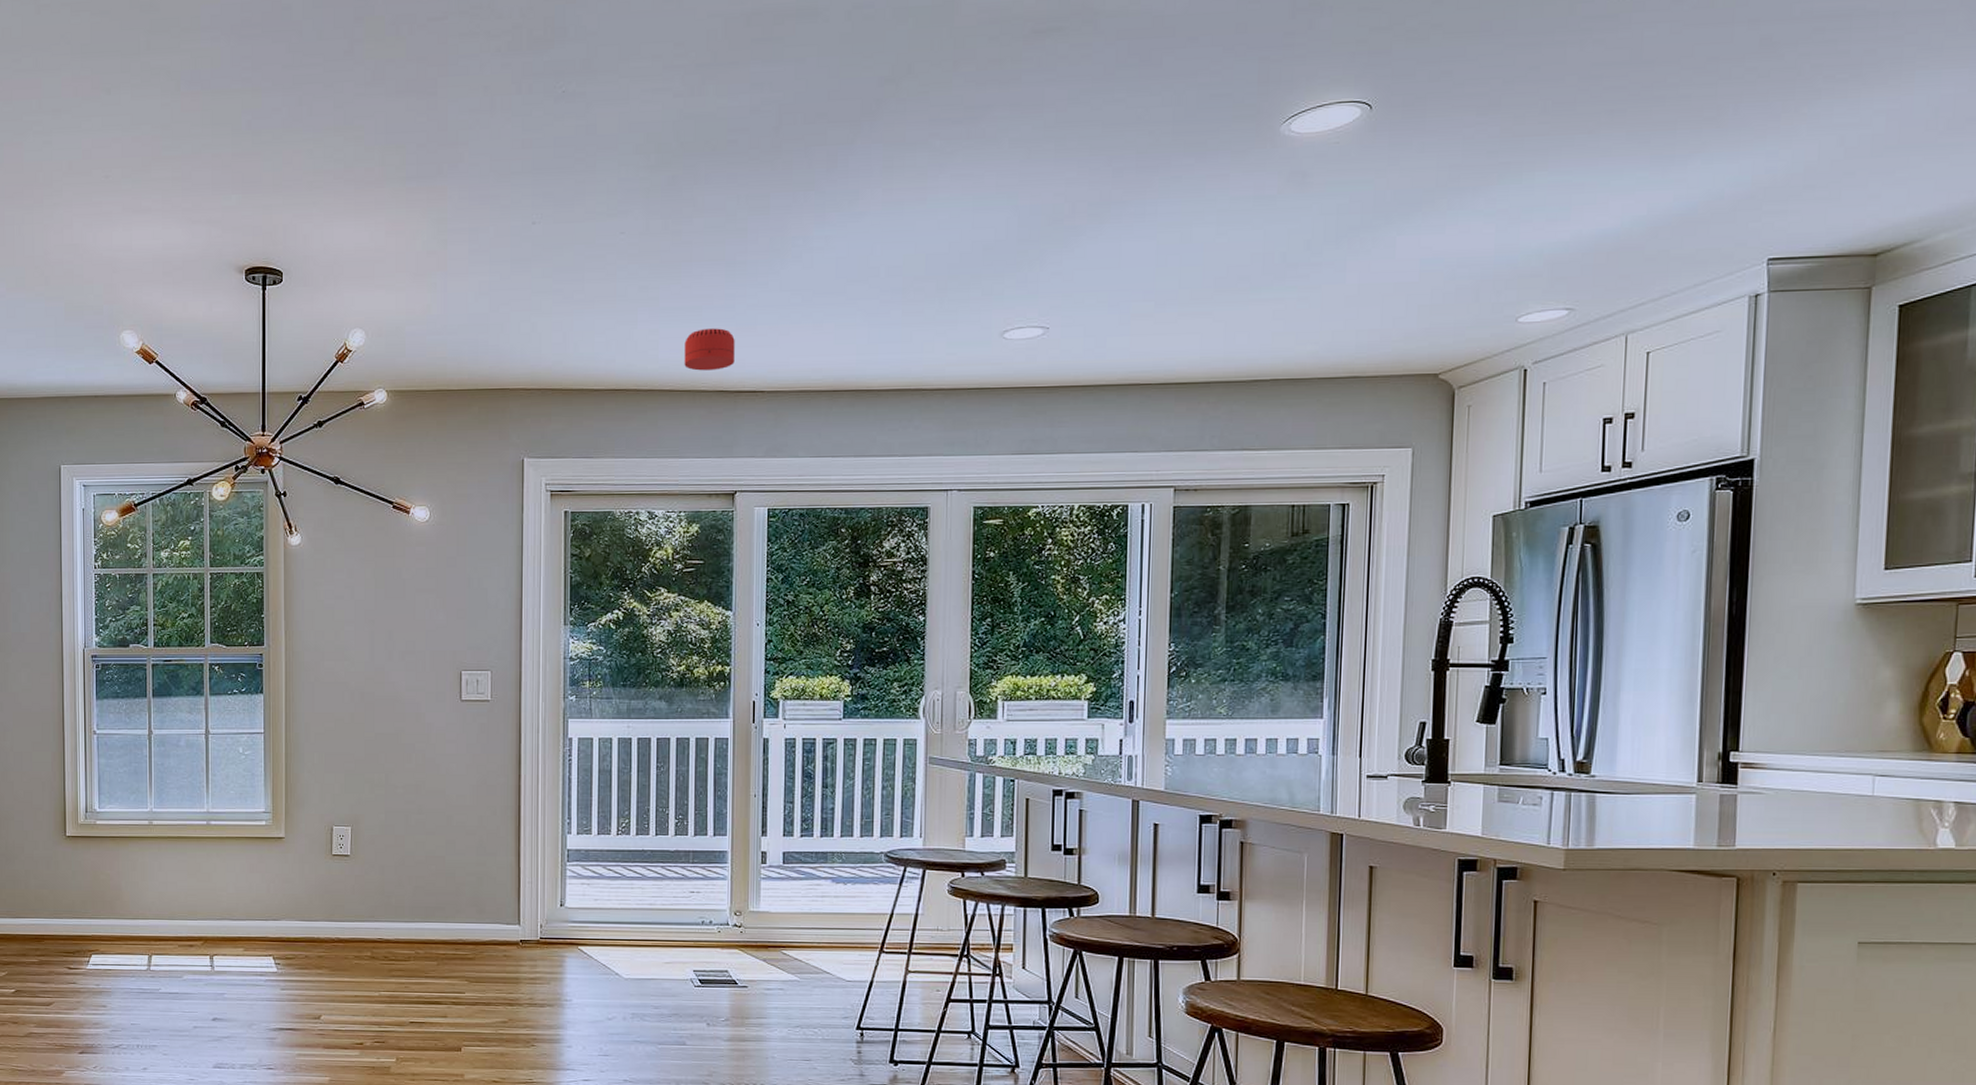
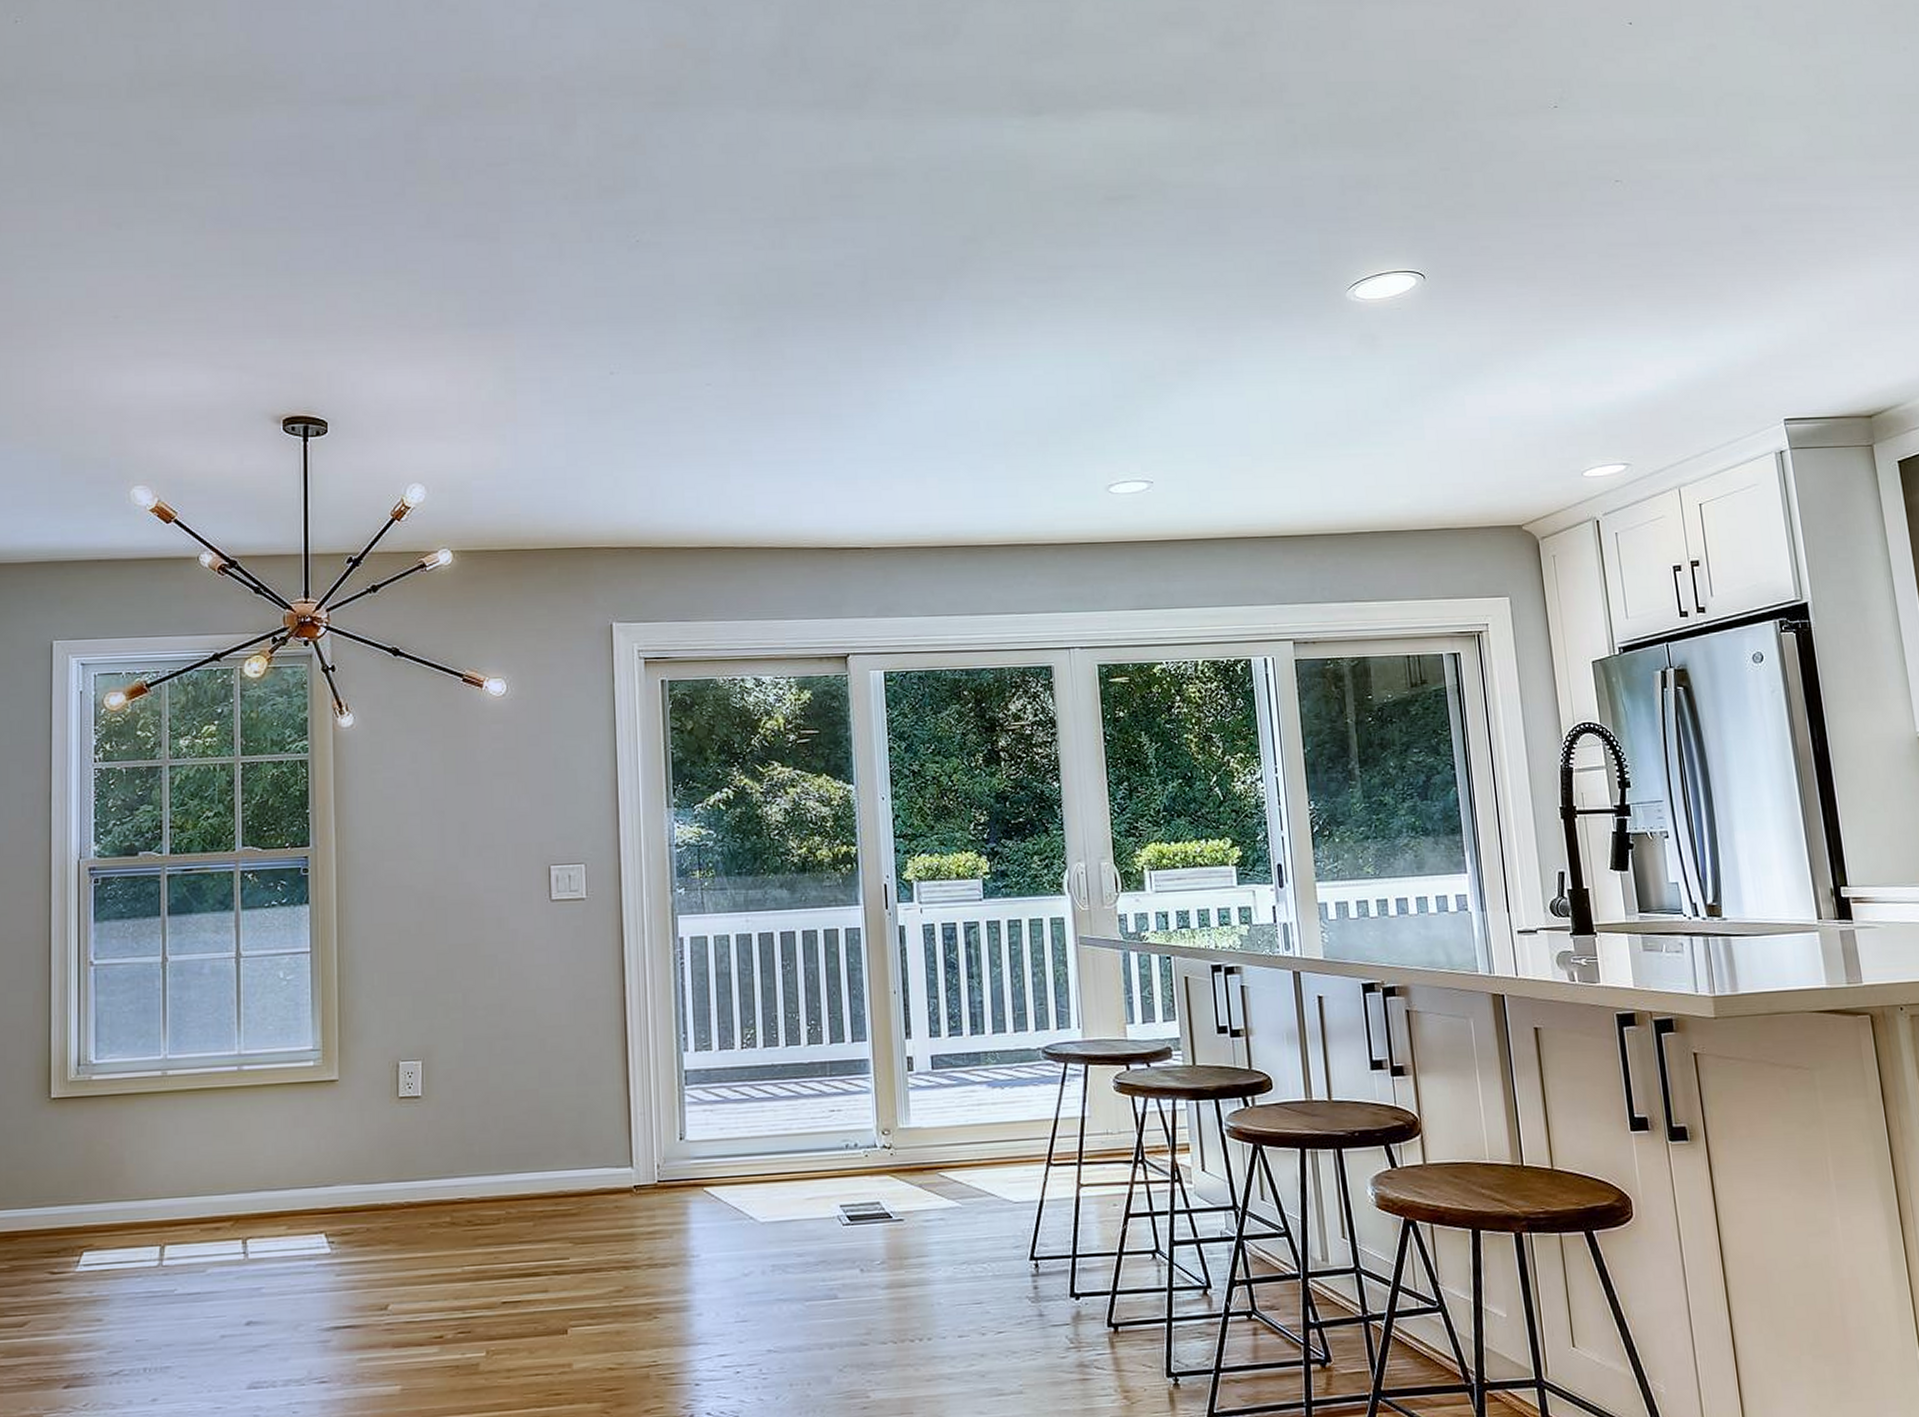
smoke detector: present [684,328,735,371] -> none [782,482,837,527]

